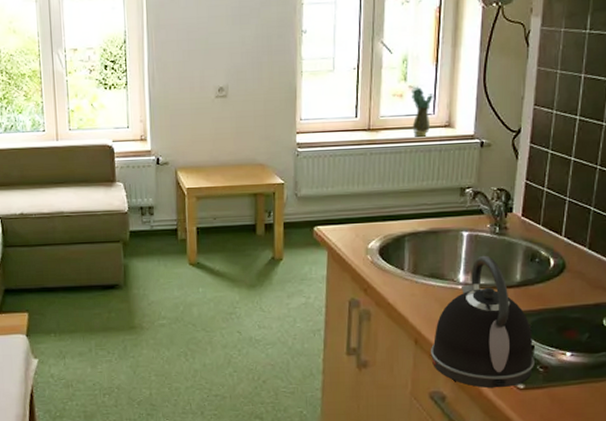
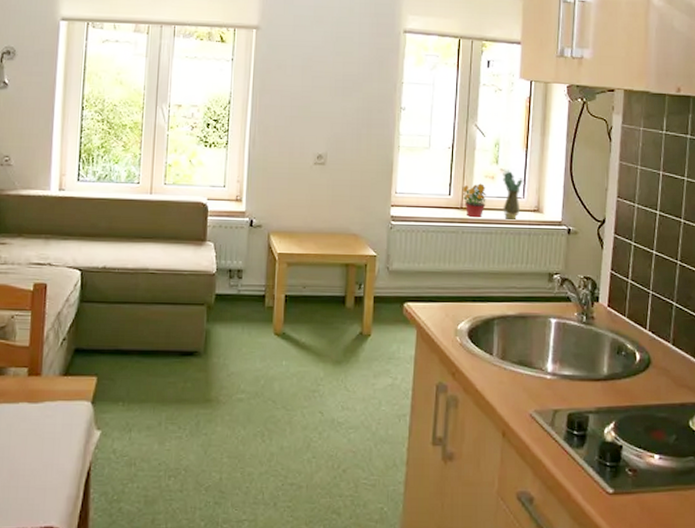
flowerpot: none [369,102,395,139] -> present [462,183,486,218]
kettle: present [430,255,534,388] -> none [517,344,623,492]

